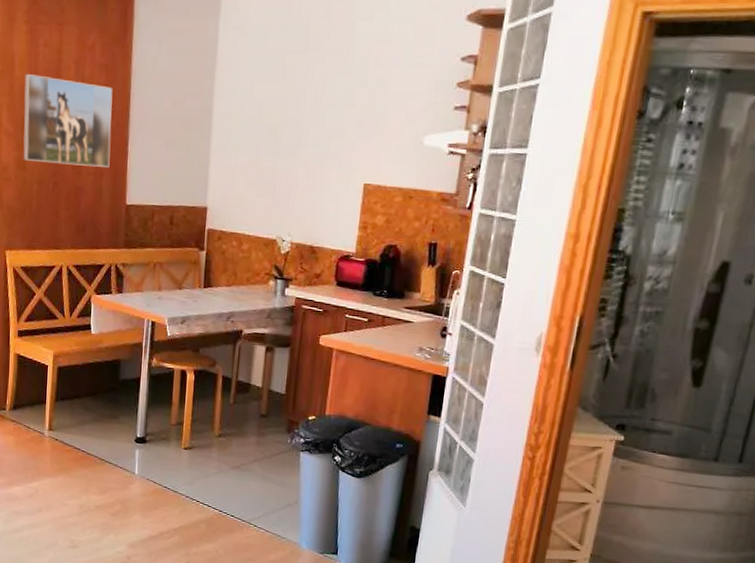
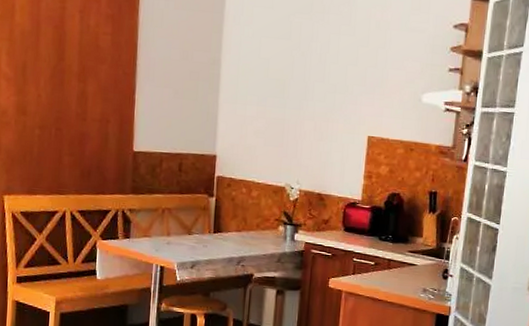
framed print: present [23,74,113,167] -> none [23,20,119,115]

